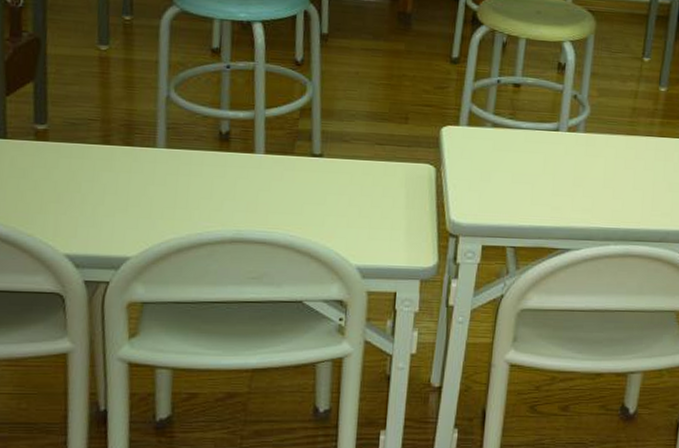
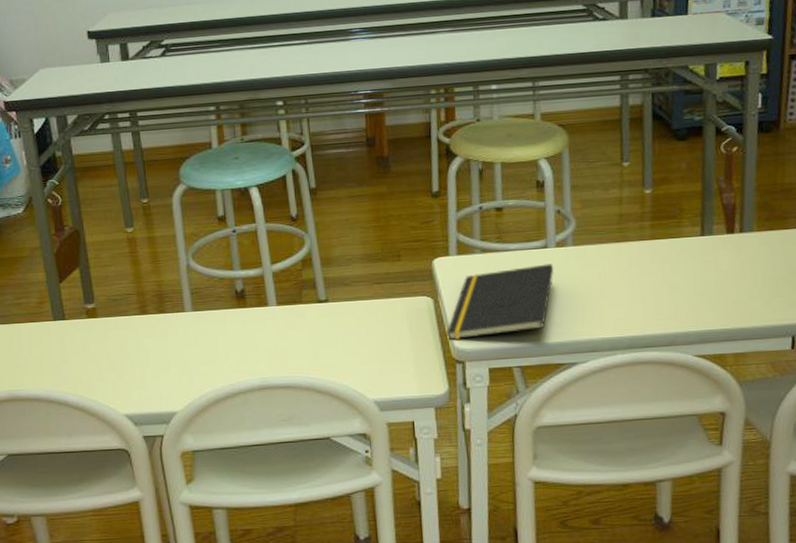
notepad: none [445,147,562,213] -> present [447,264,554,340]

